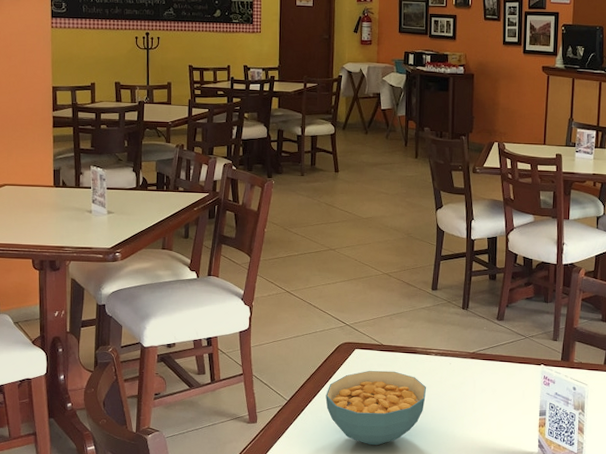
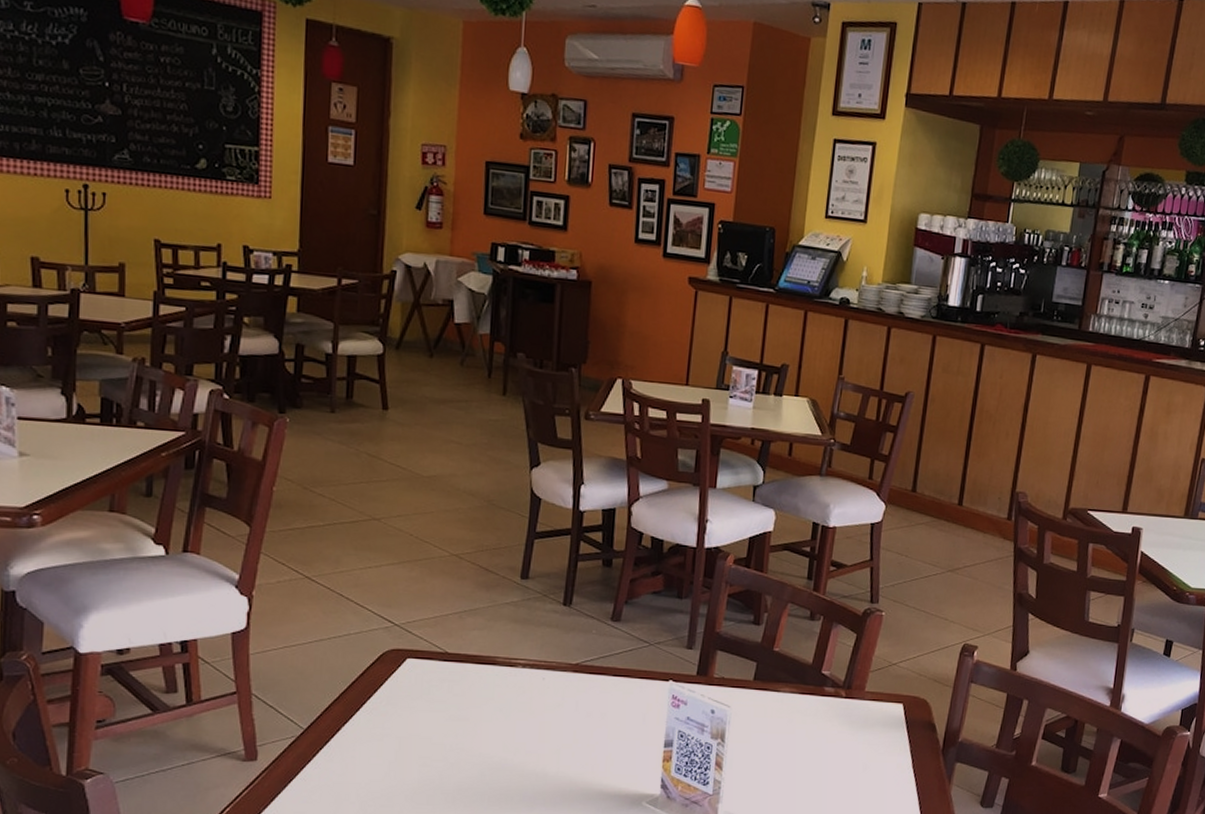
cereal bowl: present [326,370,426,446] -> none [361,687,508,789]

